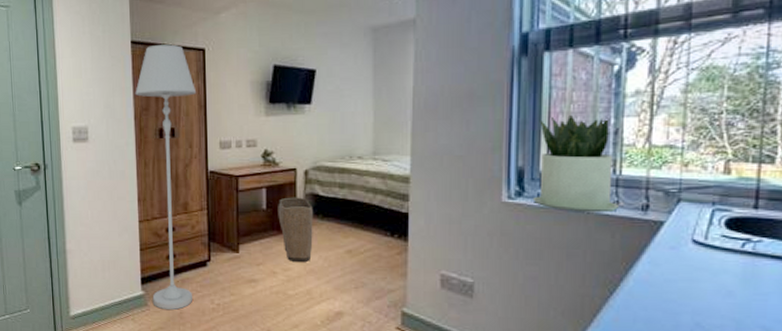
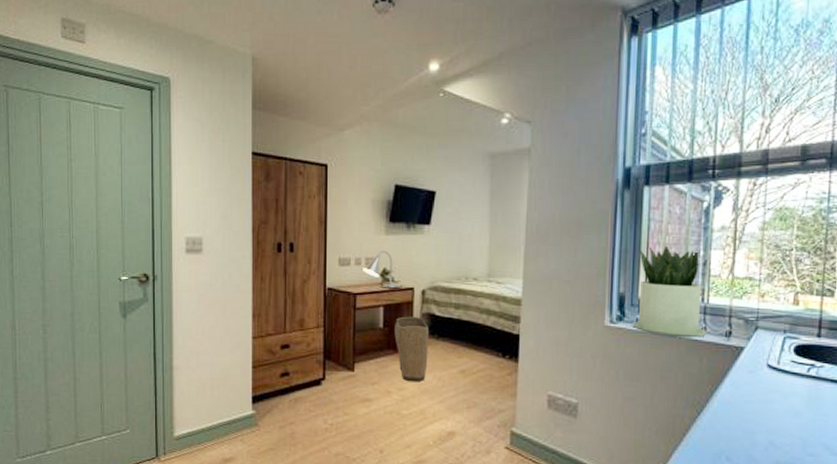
floor lamp: present [135,44,197,311] -> none [254,158,318,431]
table lamp: none [243,132,284,170] -> present [361,250,402,289]

